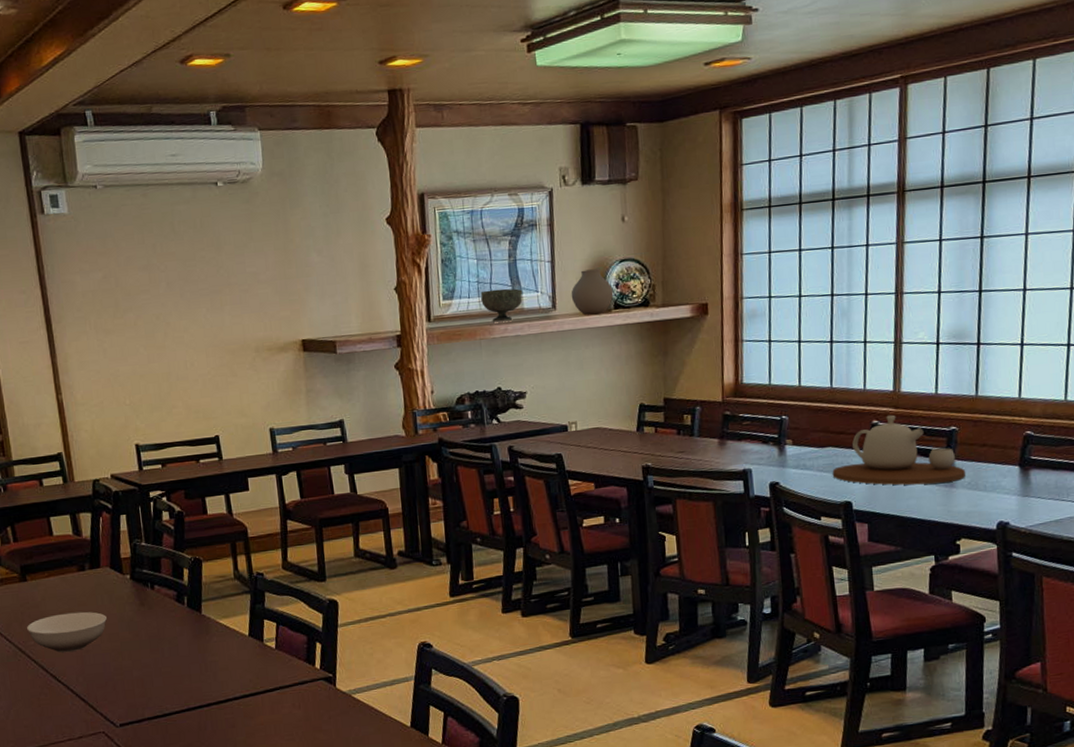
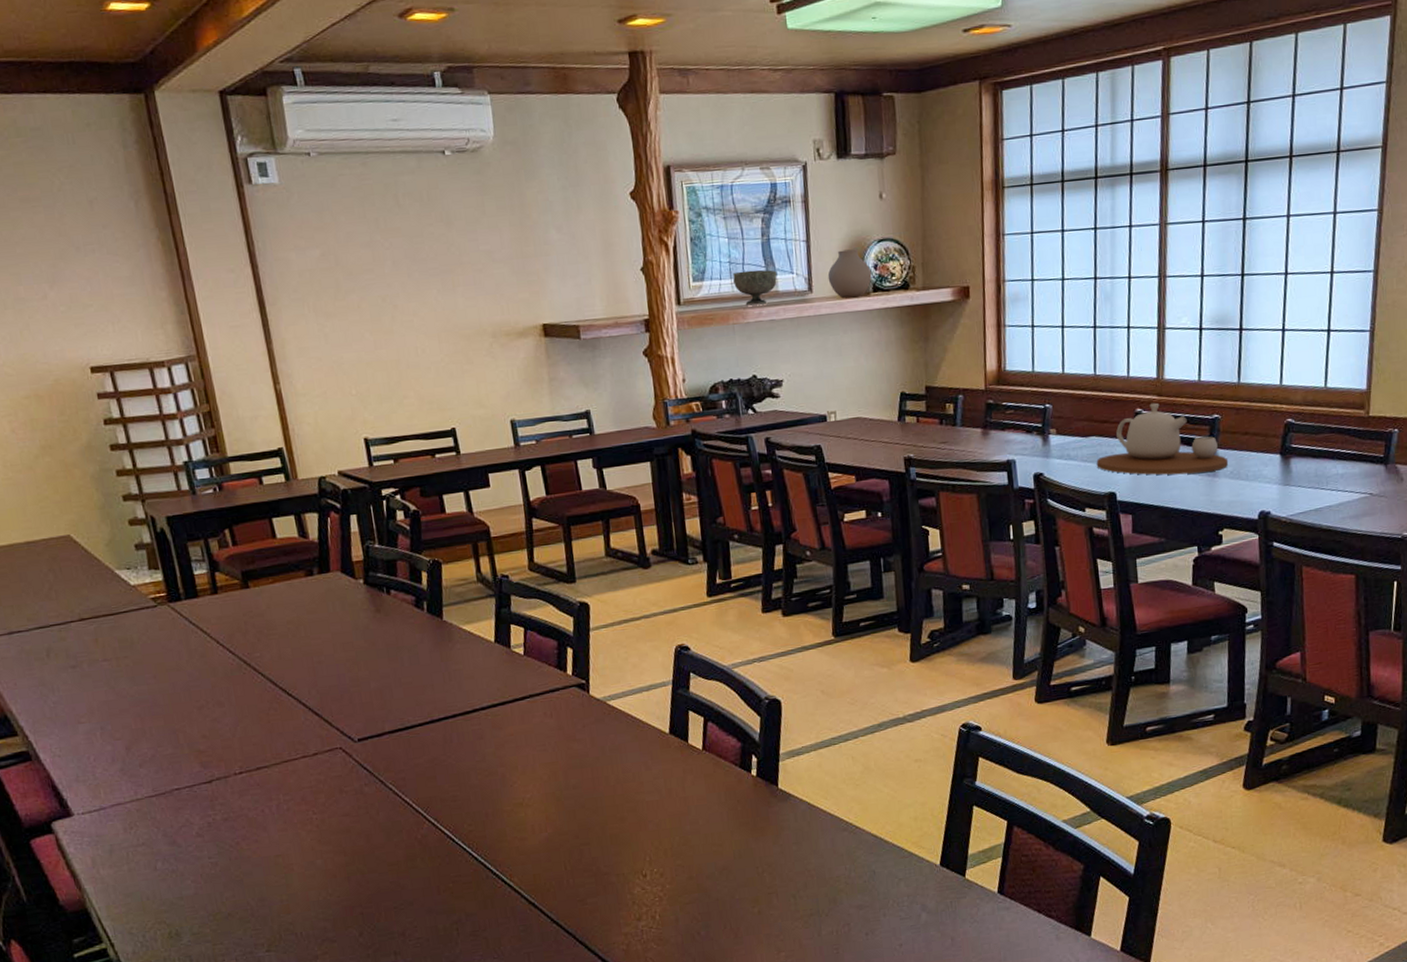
bowl: present [26,611,107,653] -> none [250,619,340,664]

